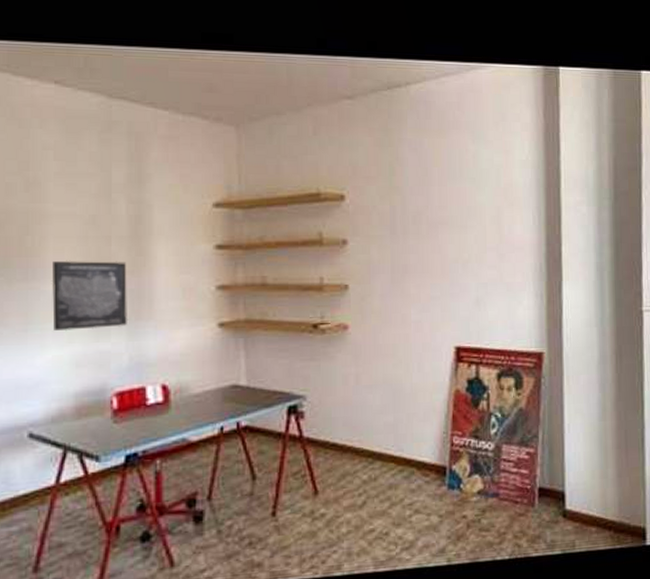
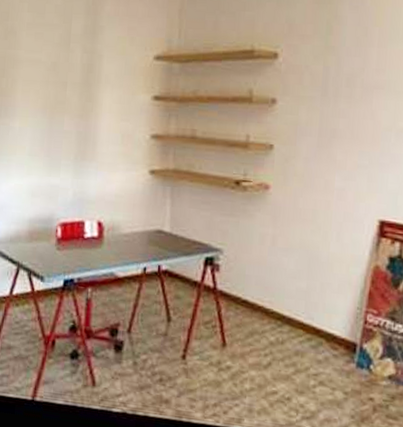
wall art: present [51,260,128,331] -> none [17,101,77,165]

